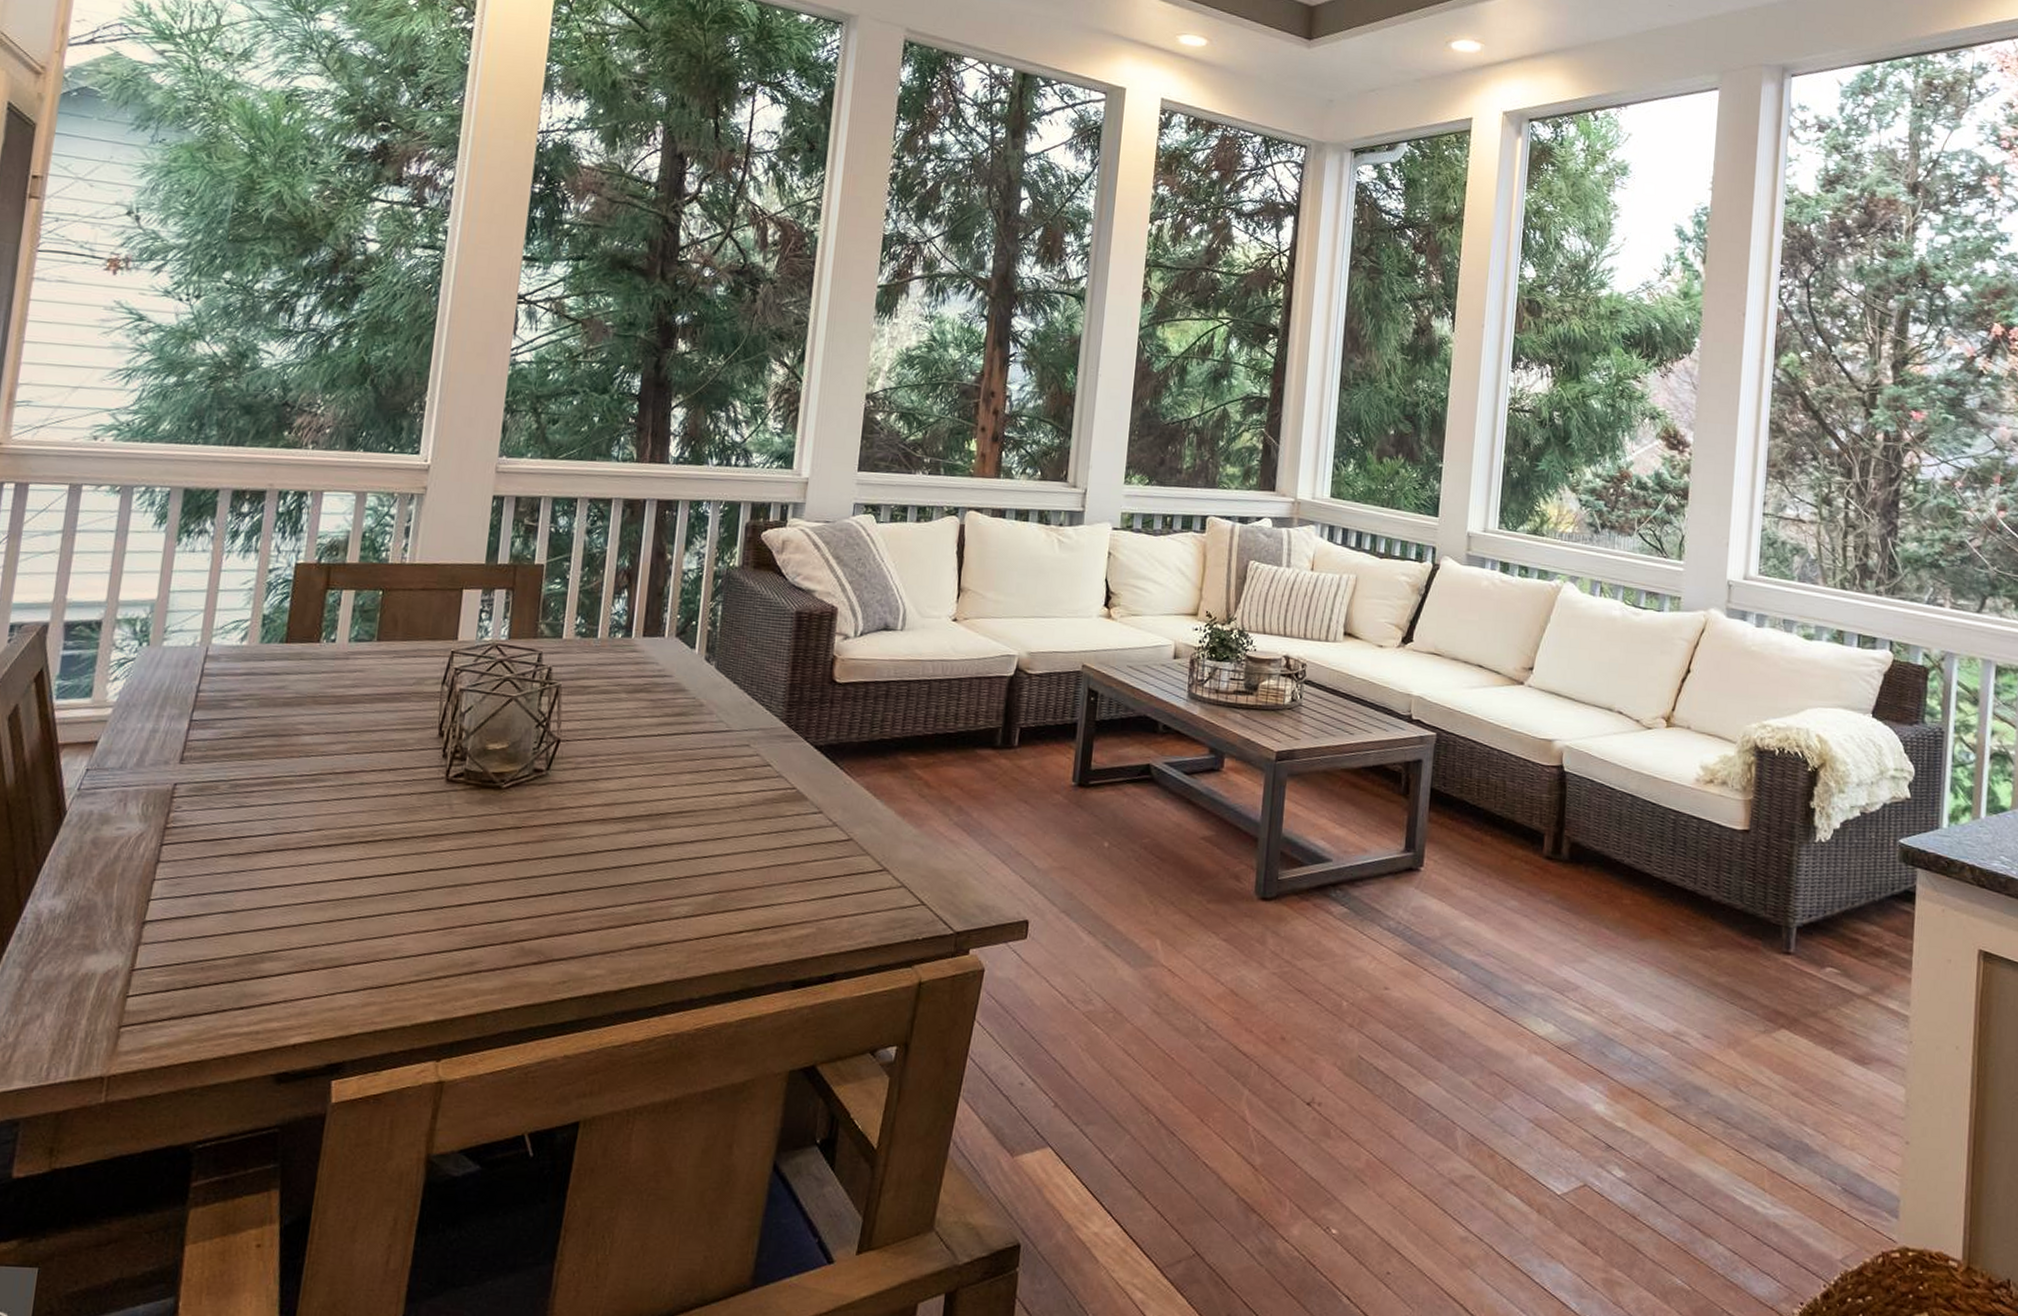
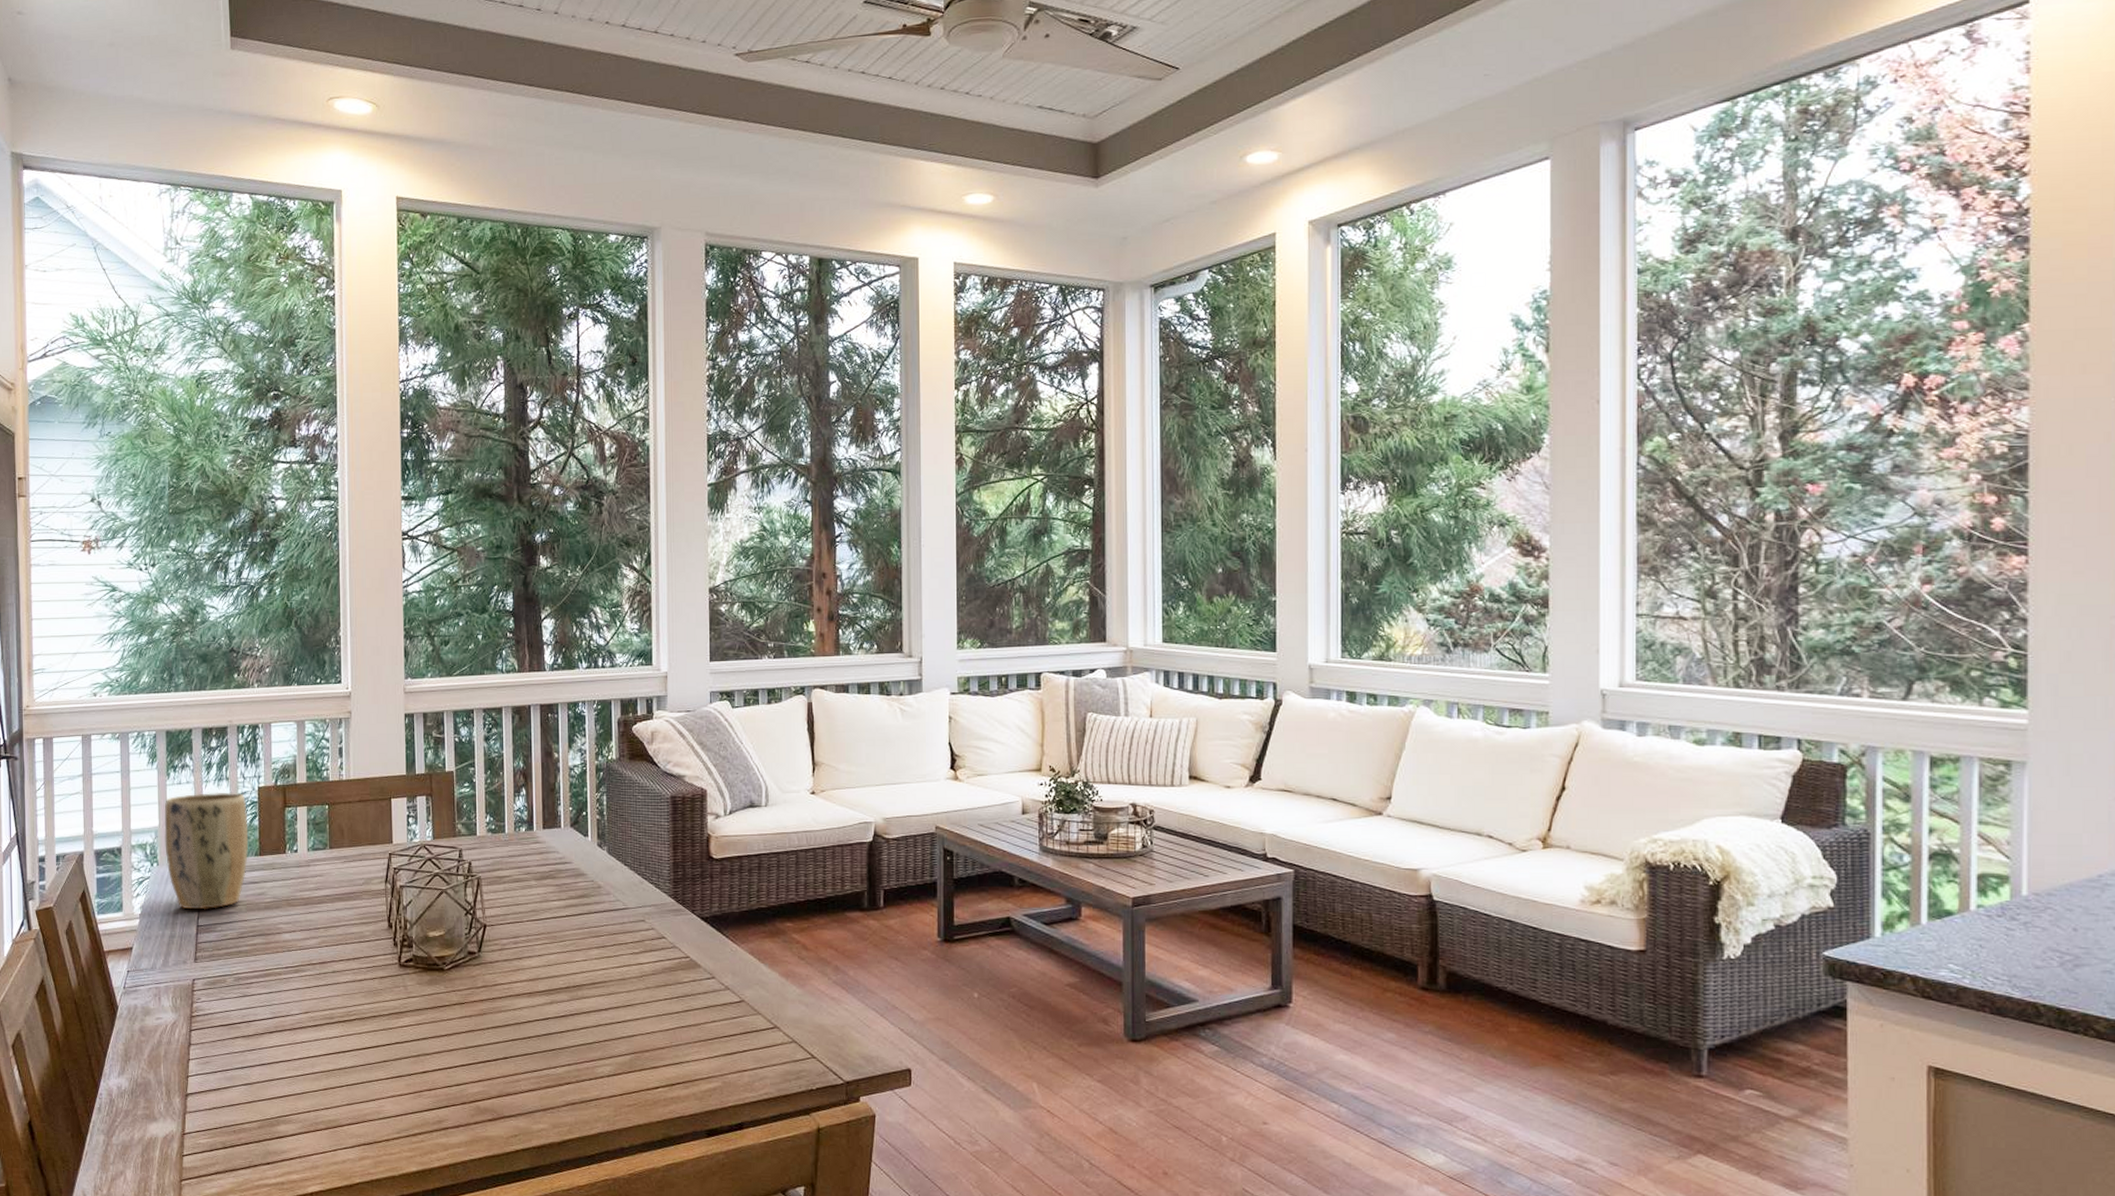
plant pot: none [160,565,278,702] -> present [164,792,249,910]

